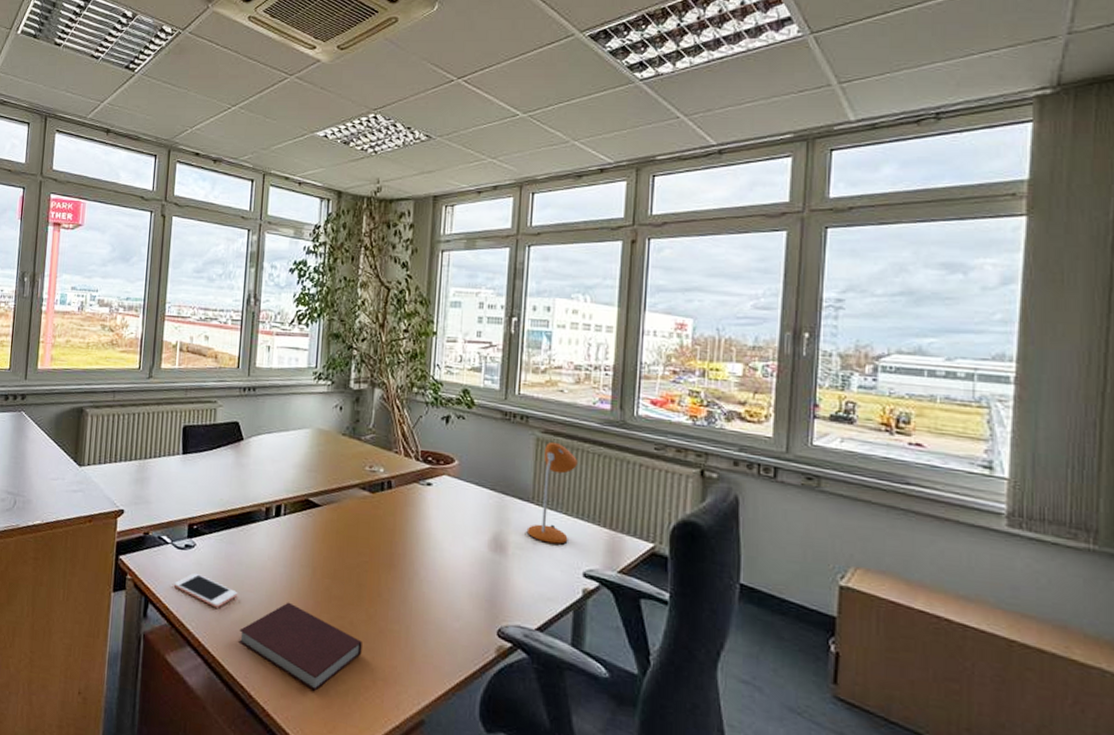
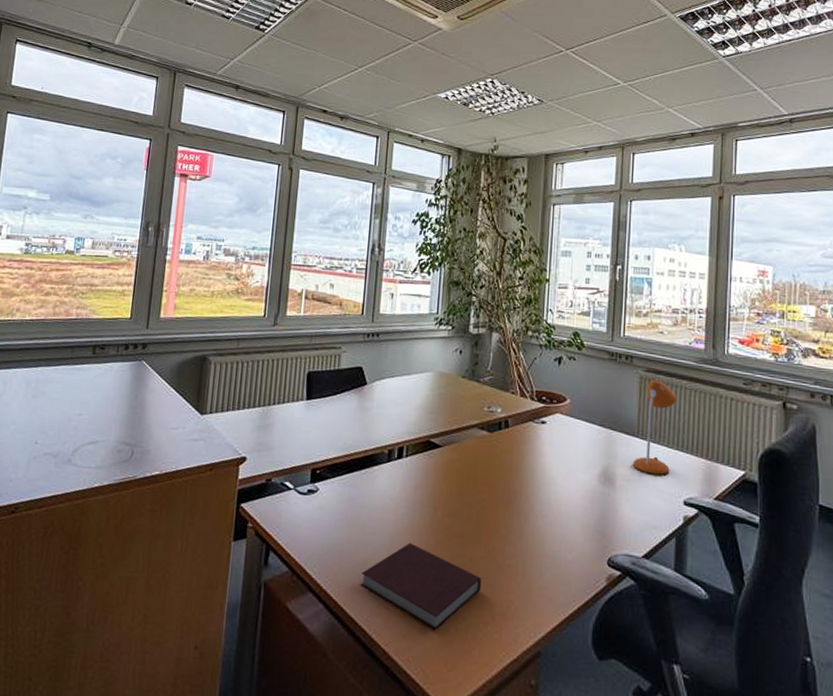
cell phone: present [173,572,238,608] -> none [295,517,360,552]

